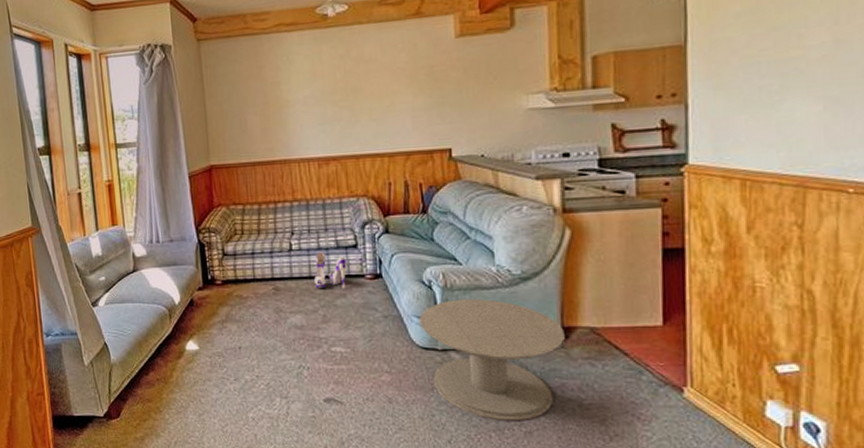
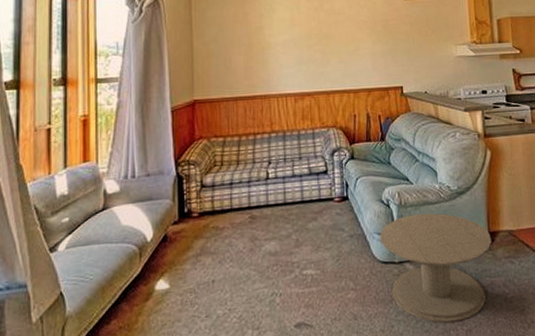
shoe: present [314,251,348,289] -> none [289,178,319,213]

